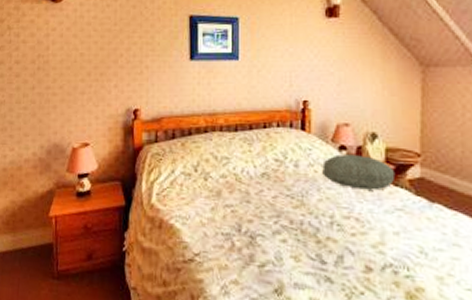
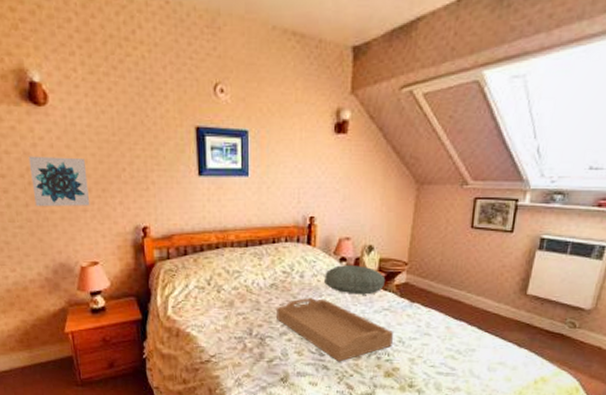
wall art: none [40,44,89,89] -> present [28,156,90,206]
serving tray: none [269,190,412,274] -> present [277,297,393,362]

